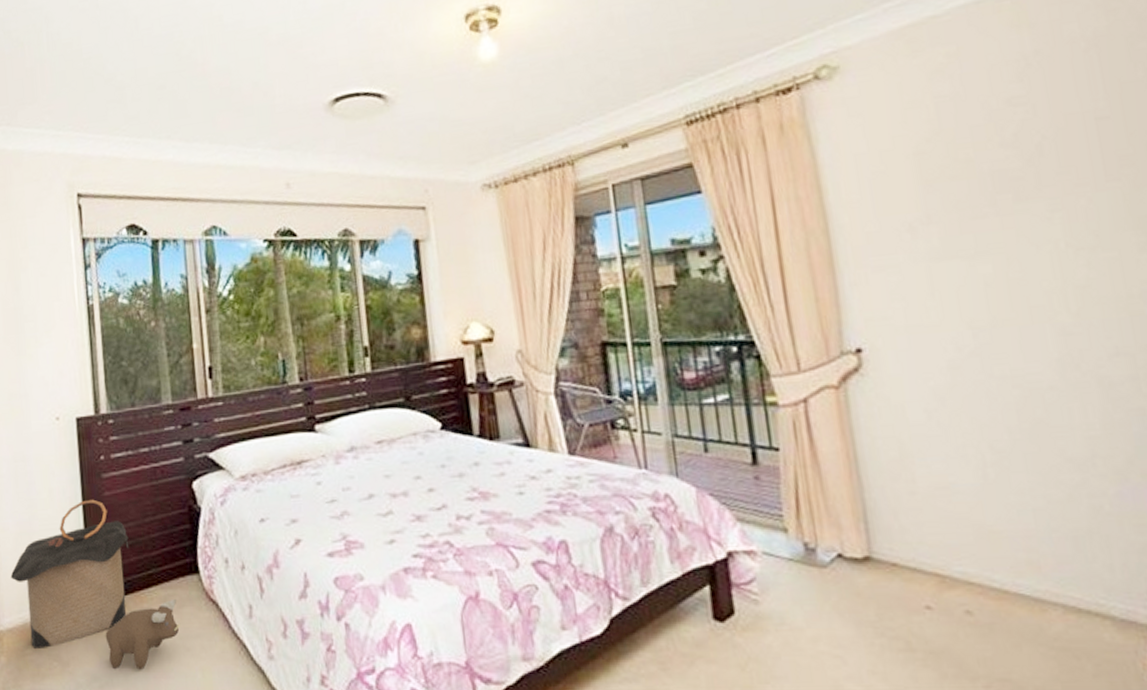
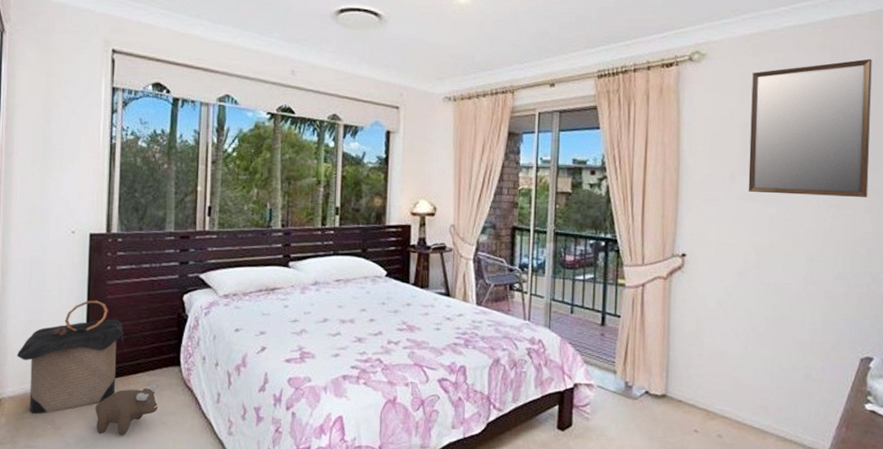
home mirror: none [914,28,1139,247] -> present [748,58,872,197]

